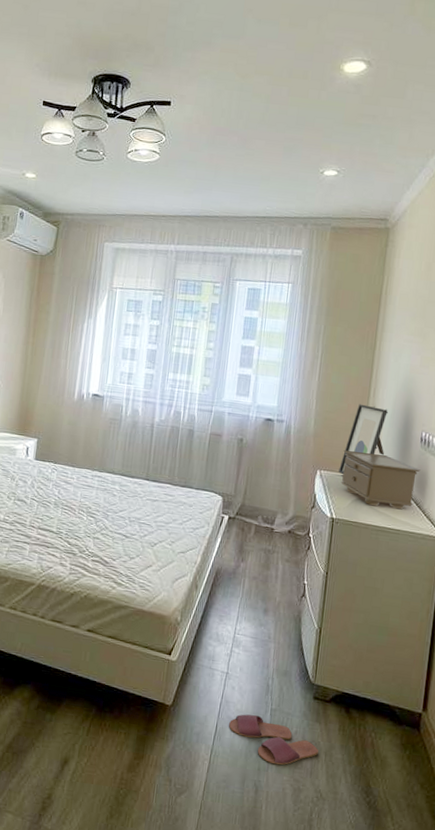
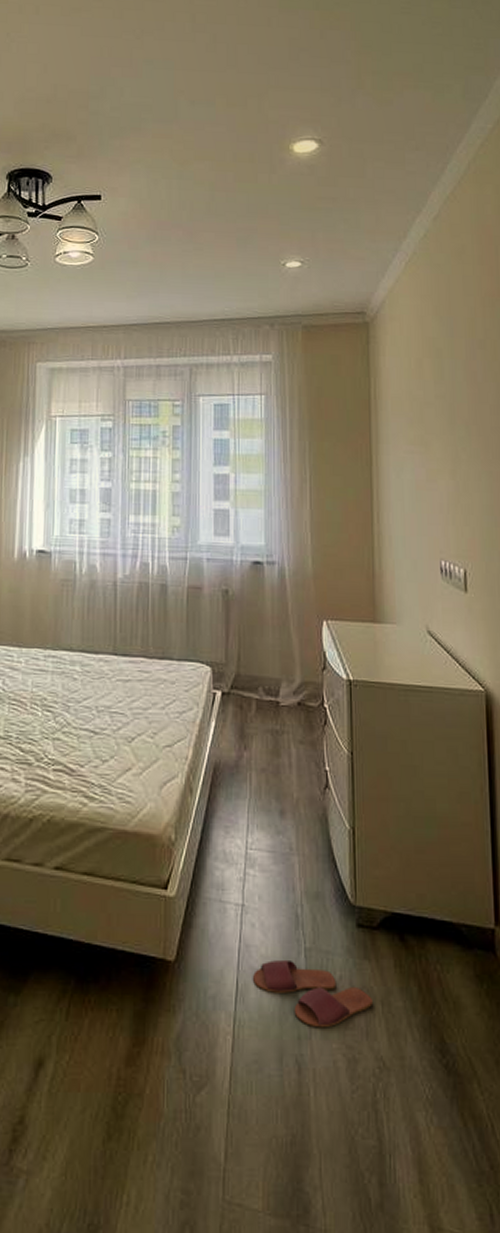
picture frame: present [338,404,389,475] -> none [349,533,401,624]
jewelry box: present [341,450,421,510] -> none [351,592,446,661]

